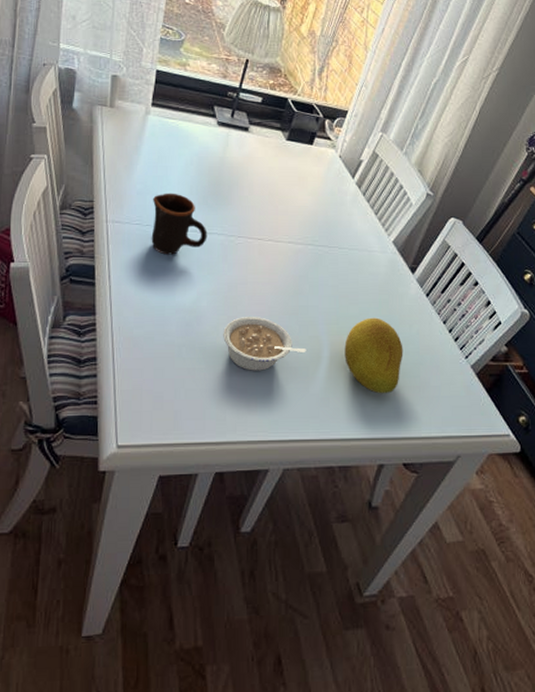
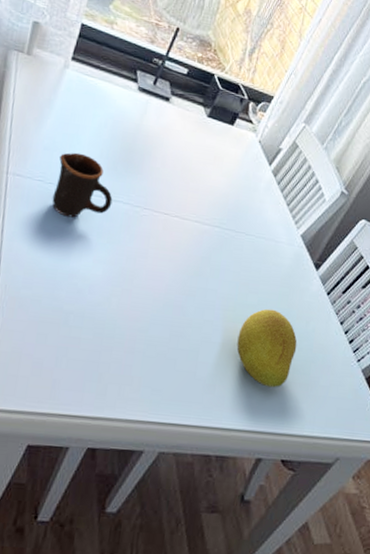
legume: present [223,317,306,371] -> none [114,291,199,349]

